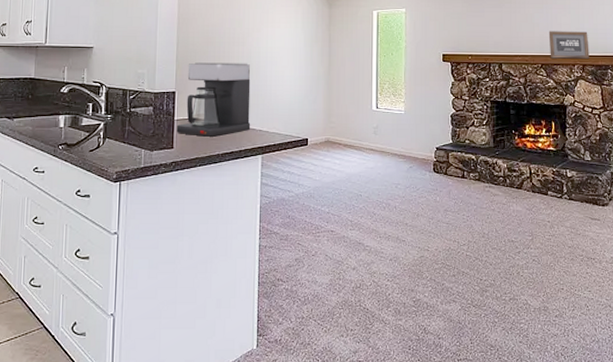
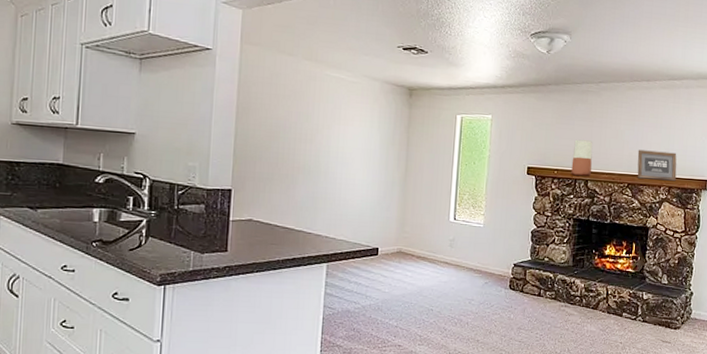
coffee maker: present [176,62,251,137] -> none [231,158,318,241]
vase: none [485,25,504,60] -> present [571,139,593,177]

